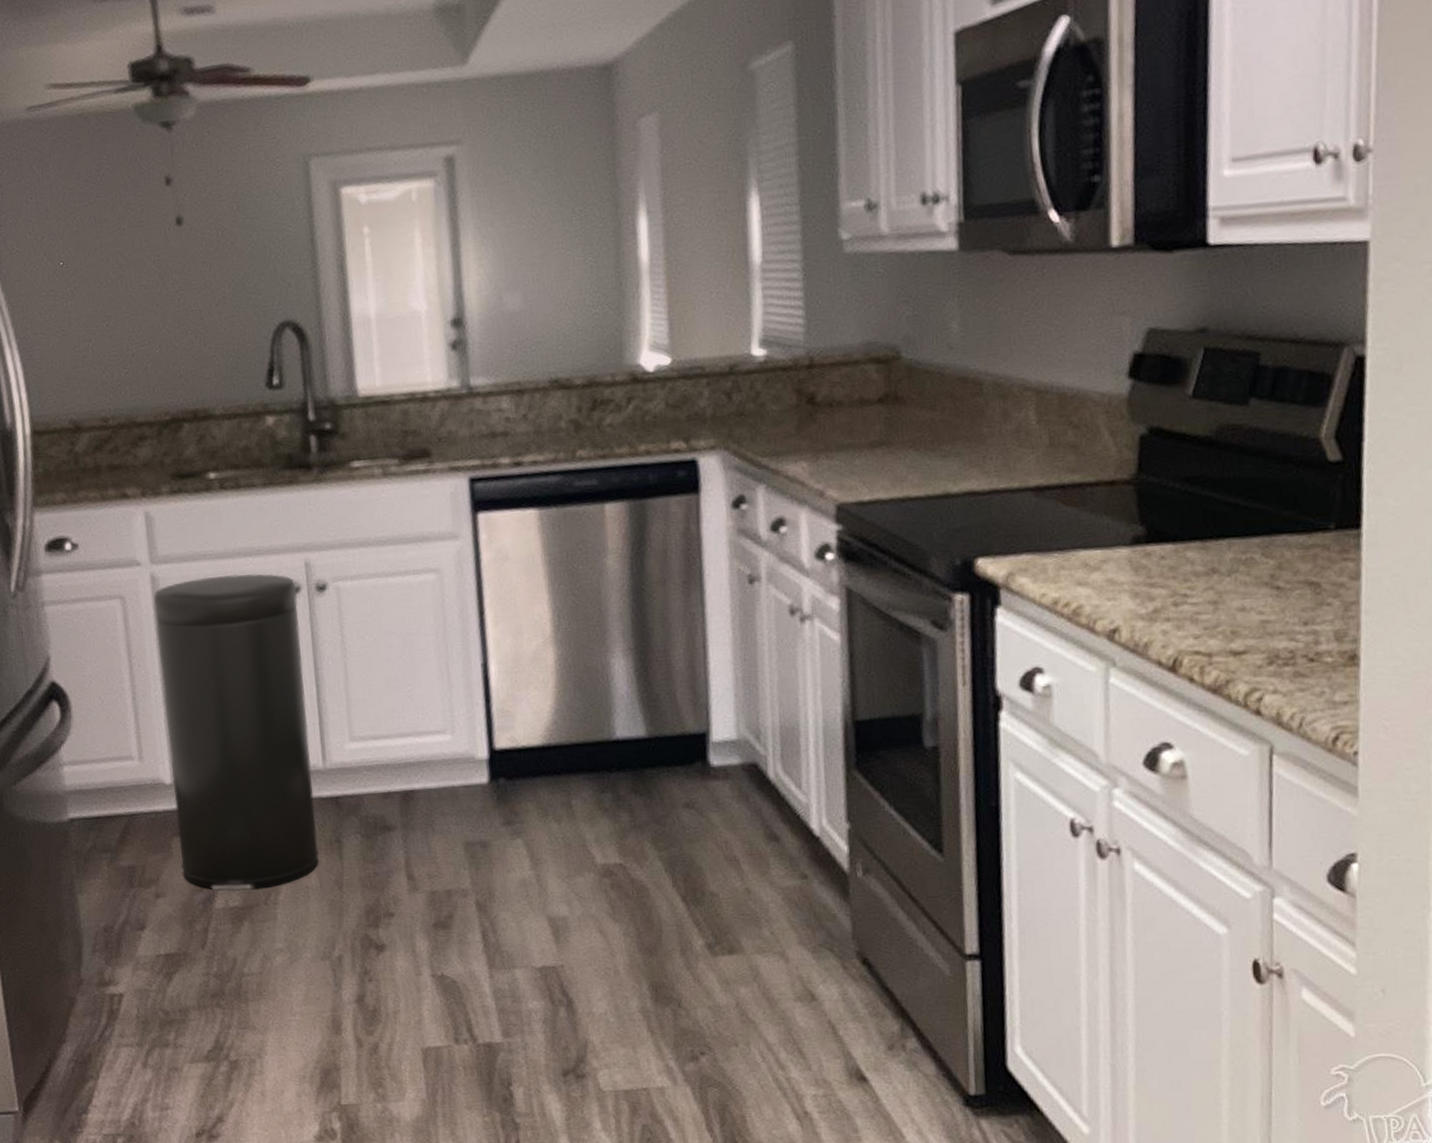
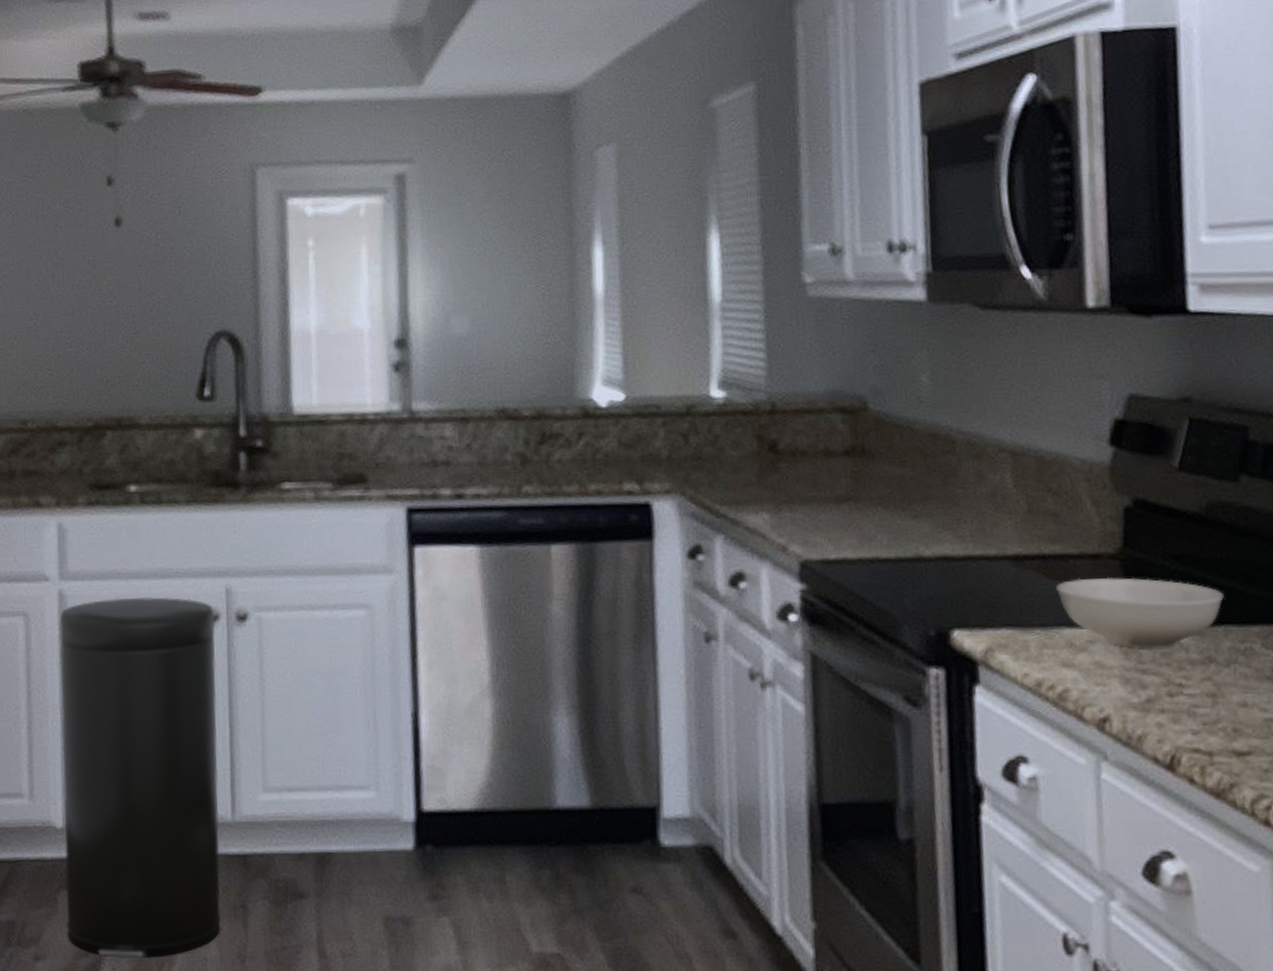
bowl: none [1074,500,1229,564] -> present [1056,577,1224,649]

